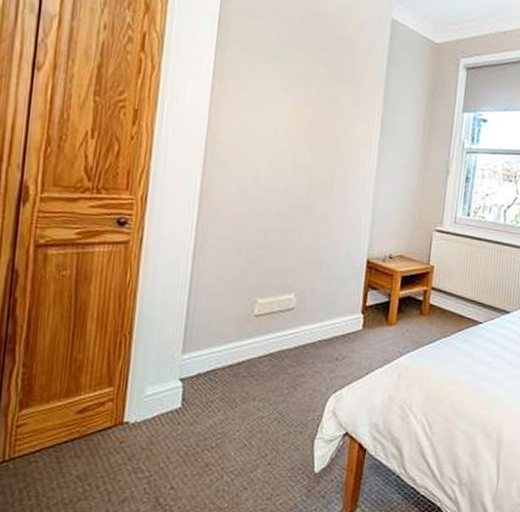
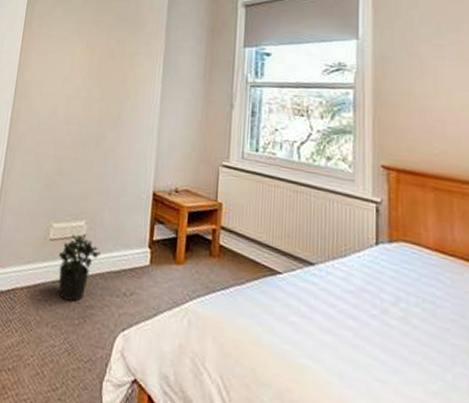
potted plant: none [264,307,312,373] -> present [58,234,101,302]

